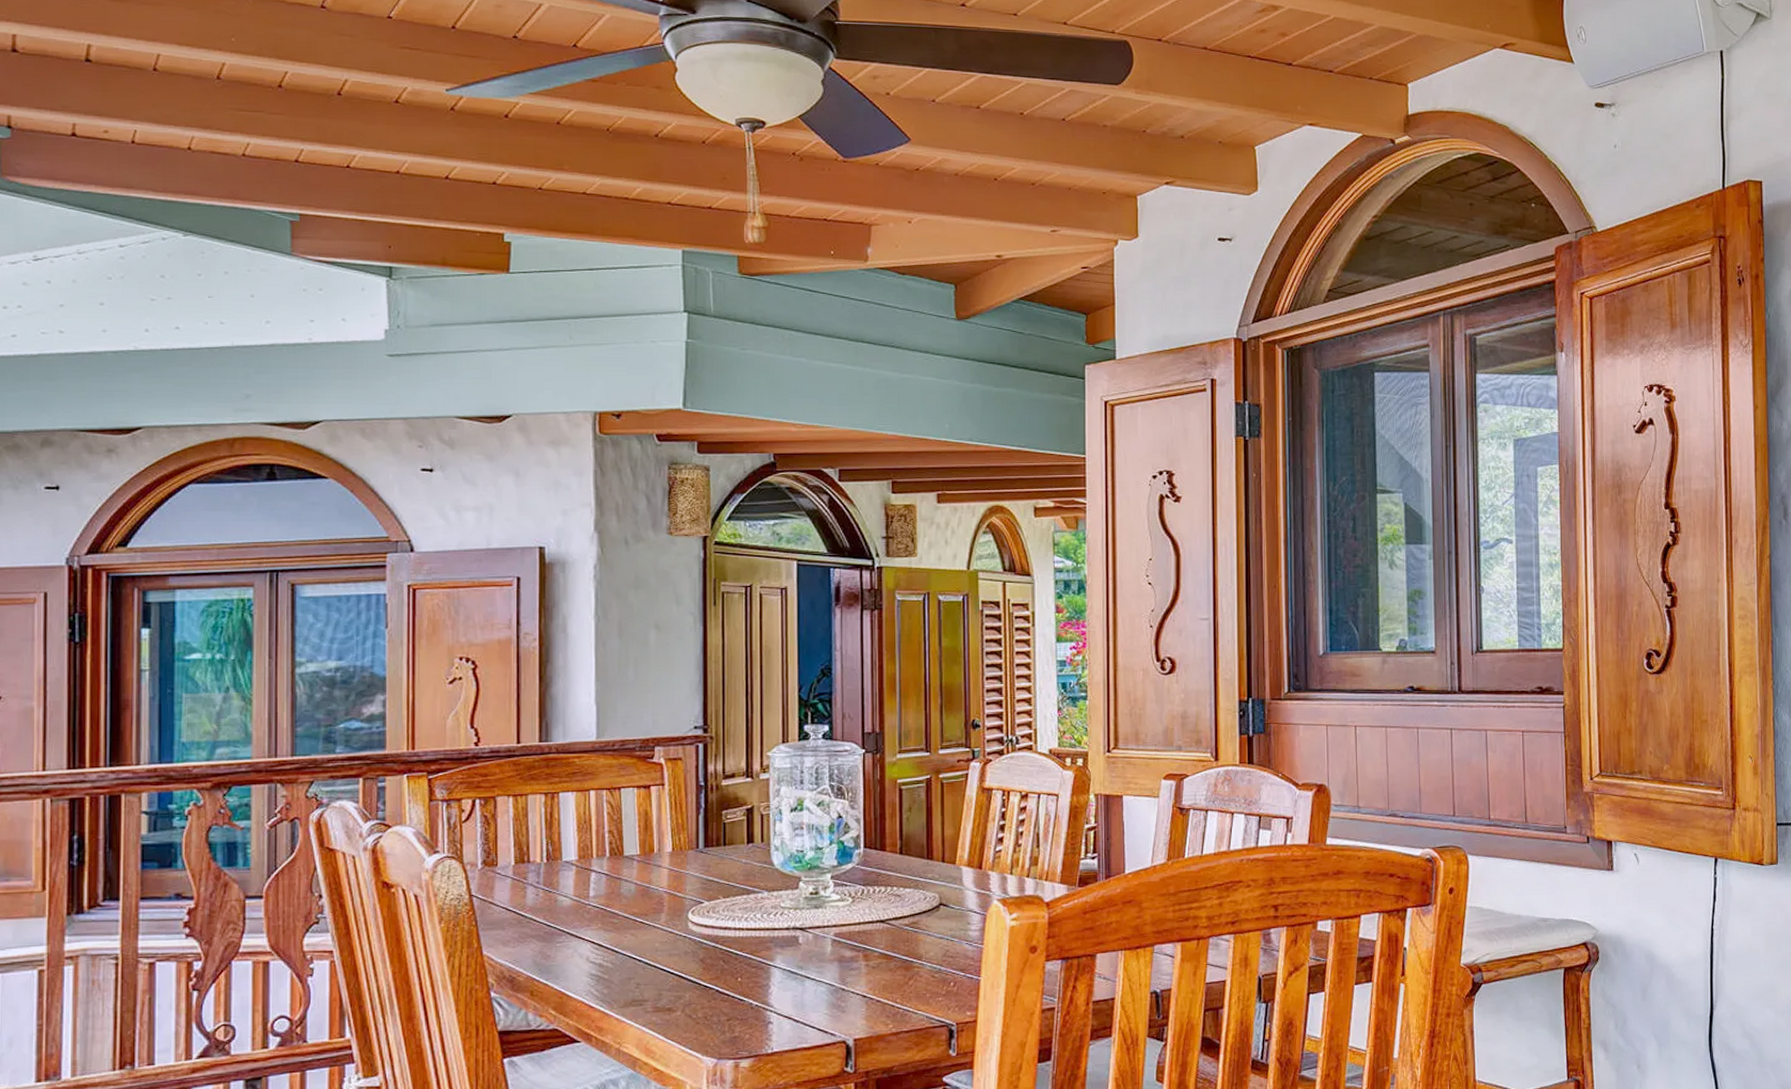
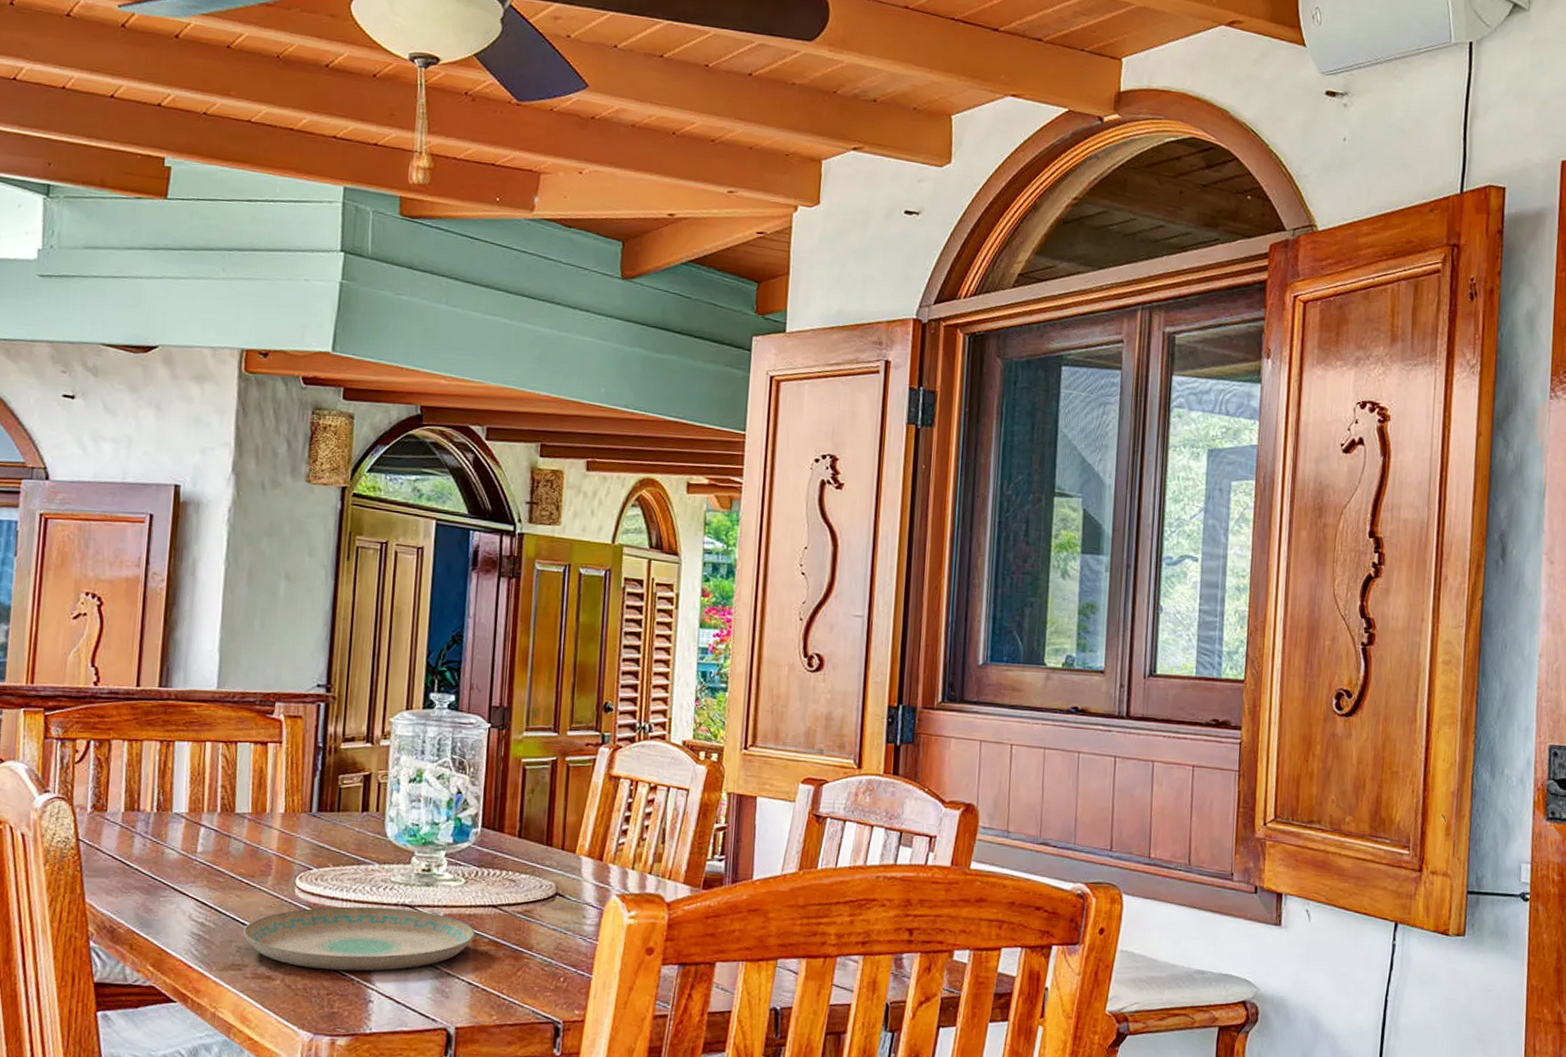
plate: none [640,932,867,997] -> present [242,906,476,972]

